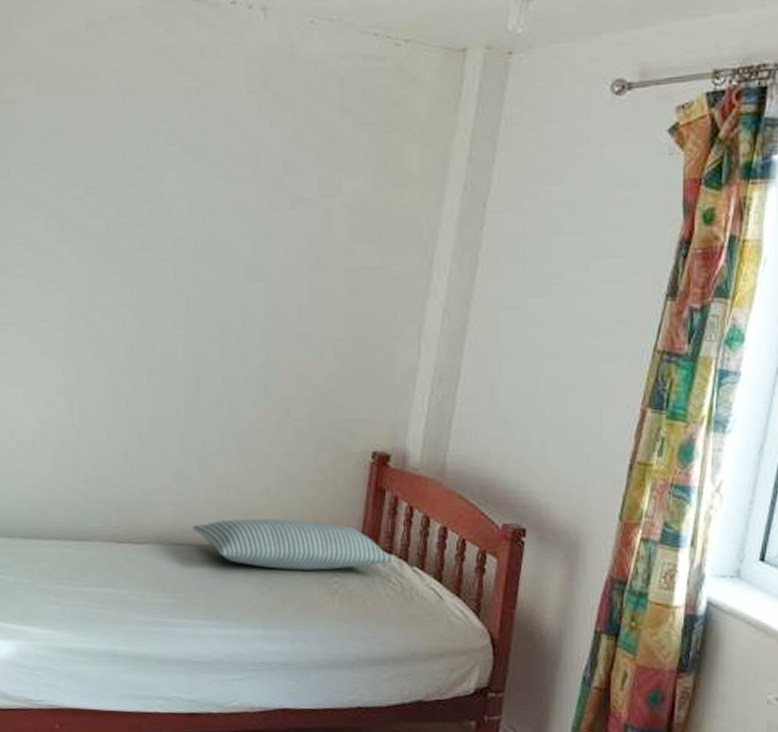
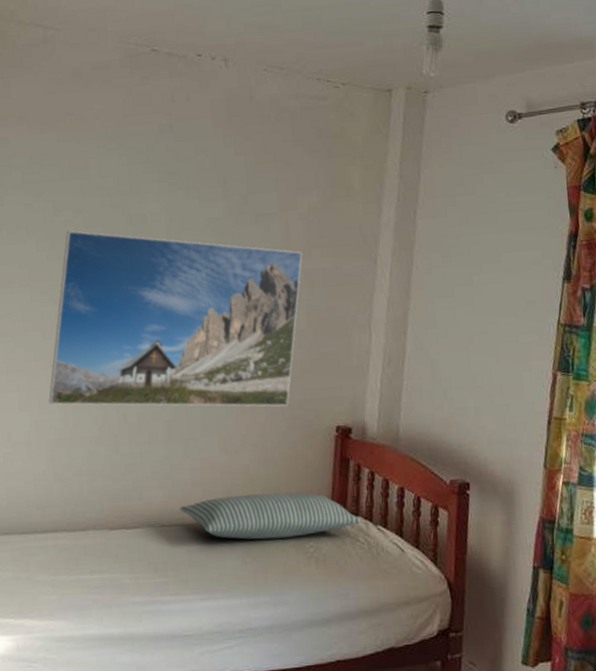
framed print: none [55,209,345,424] -> present [48,230,303,407]

